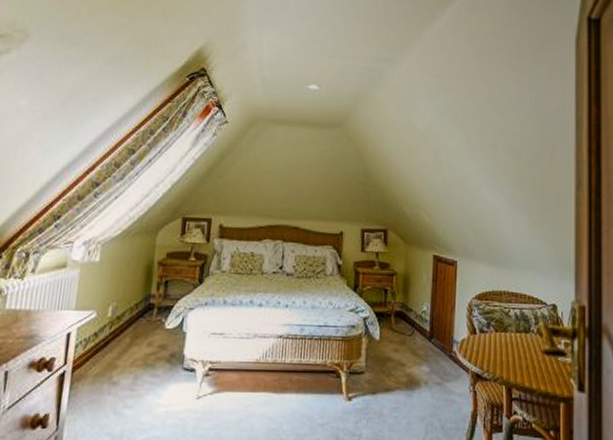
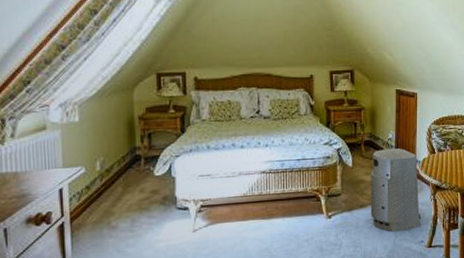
air purifier: none [397,323,458,427] -> present [370,148,422,232]

